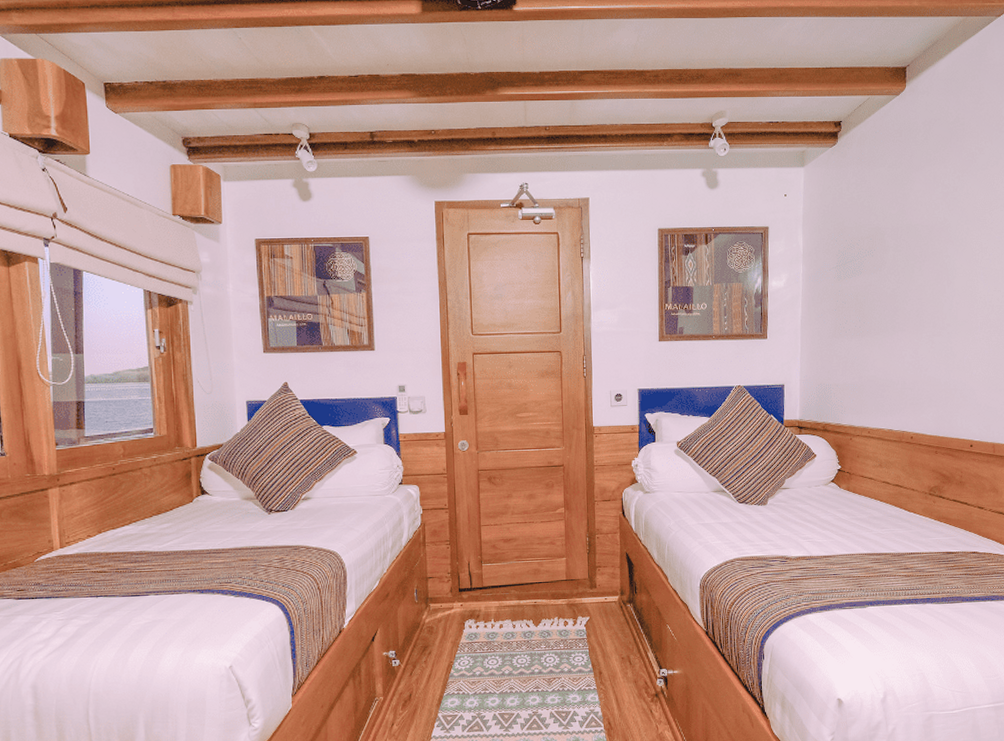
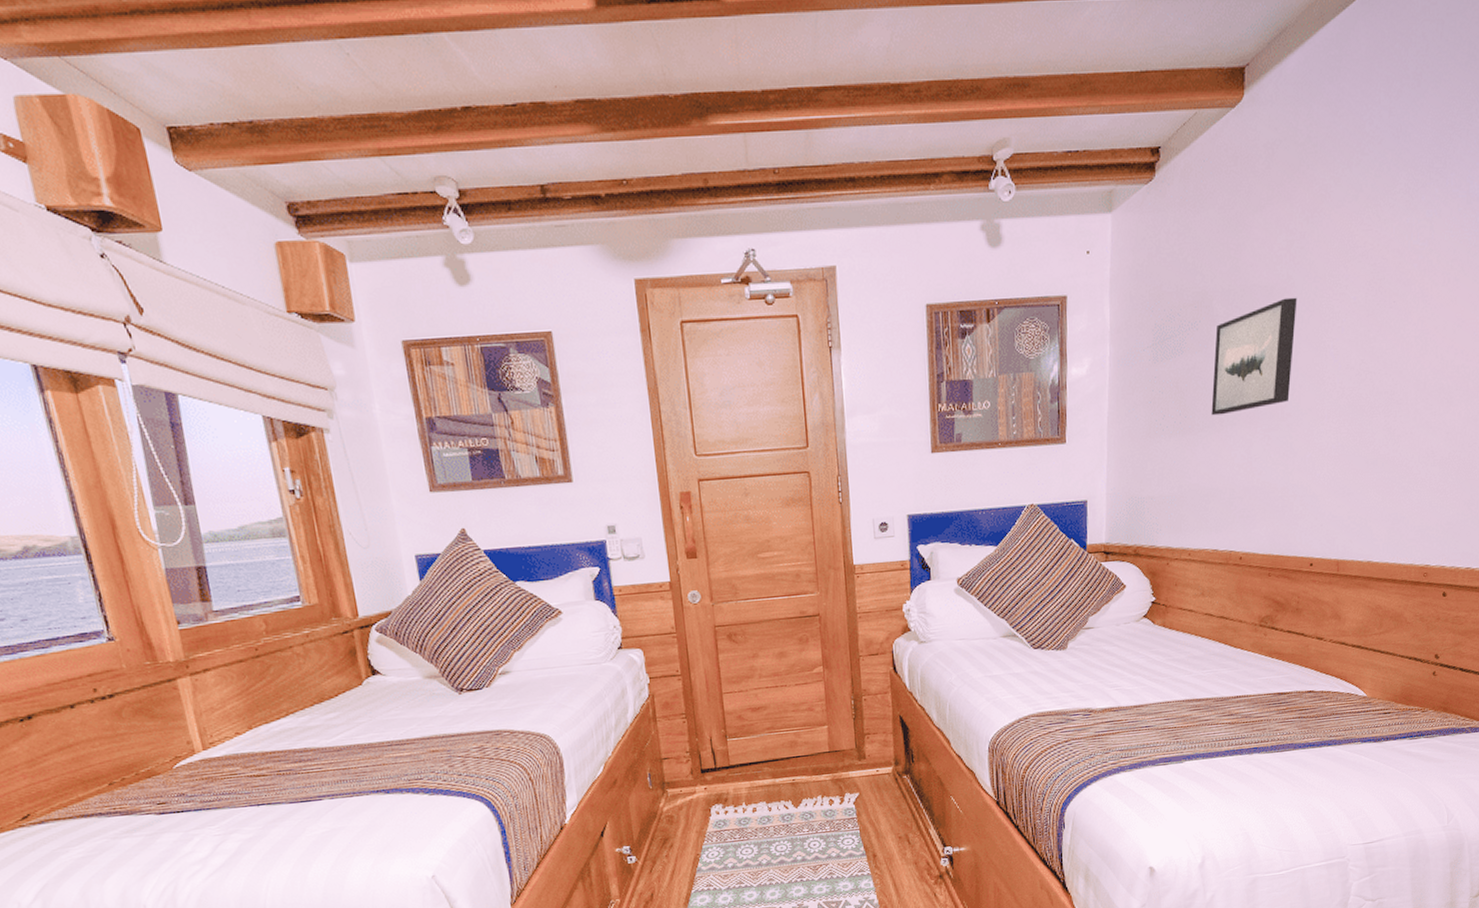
wall art: none [885,235,953,323] -> present [1211,297,1297,416]

